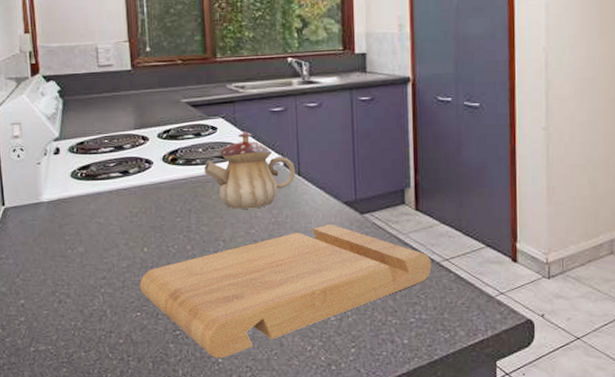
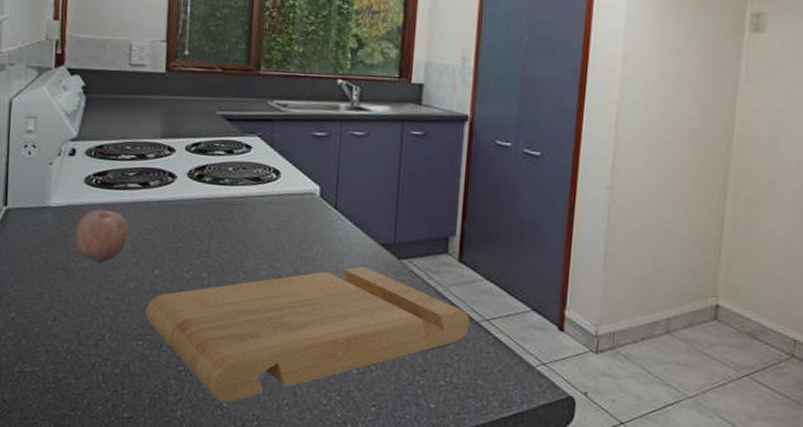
fruit: none [68,199,116,246] -> present [75,209,129,262]
teapot: present [204,132,296,209] -> none [231,154,333,240]

